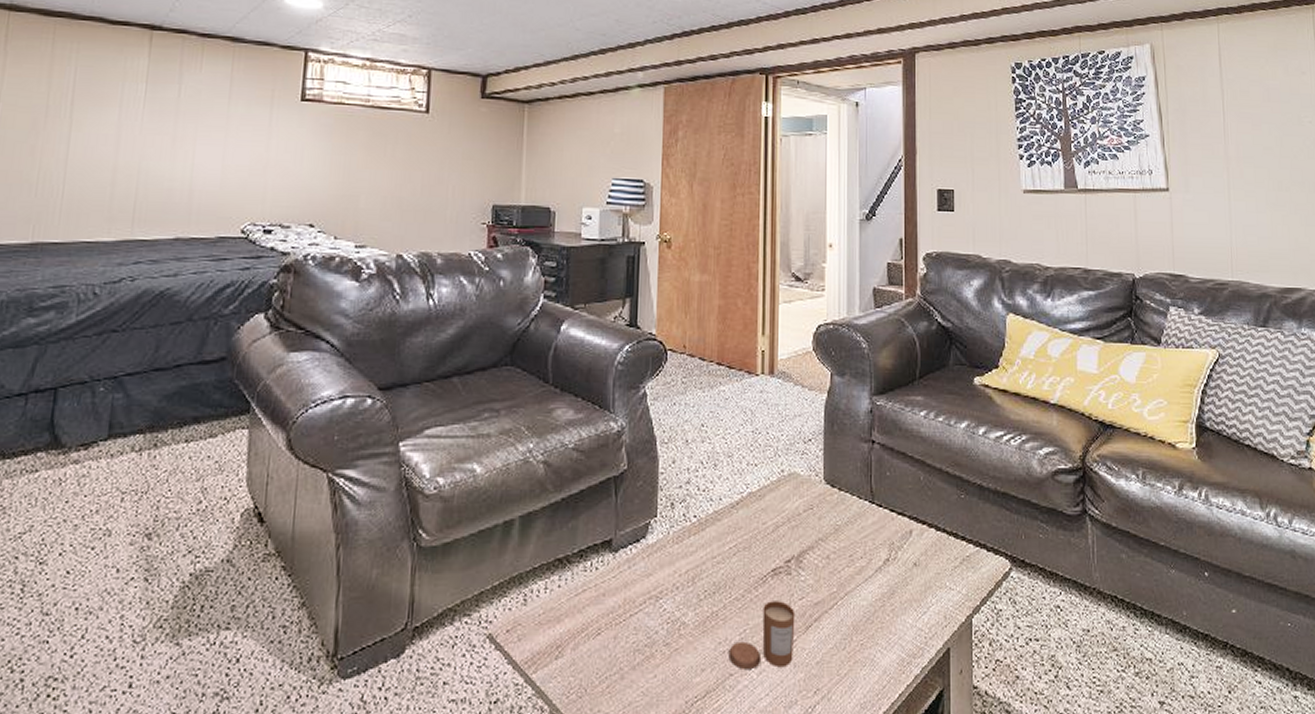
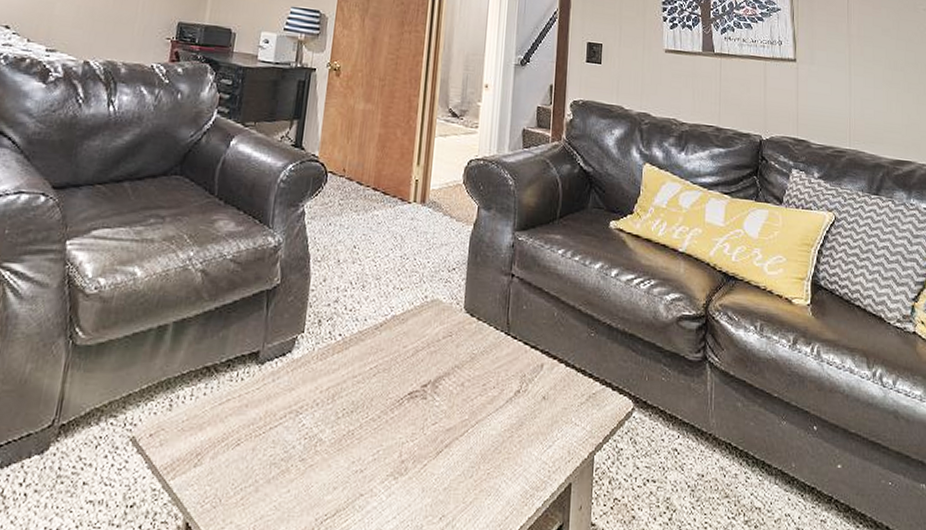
candle: present [728,601,796,670] -> none [360,424,428,492]

